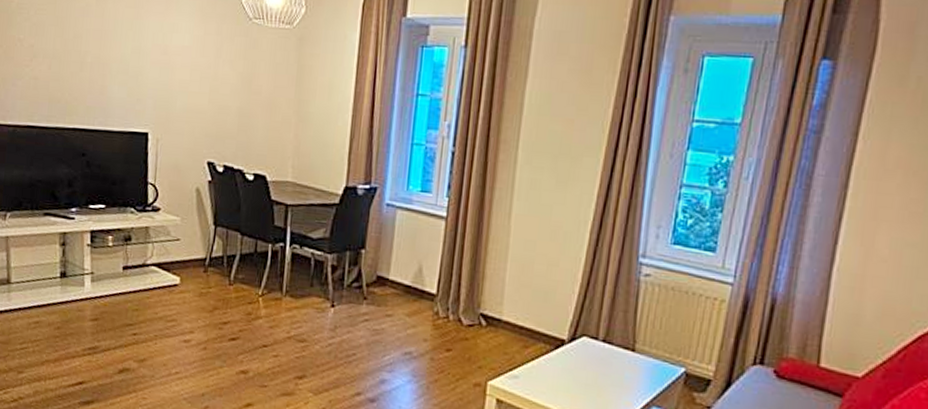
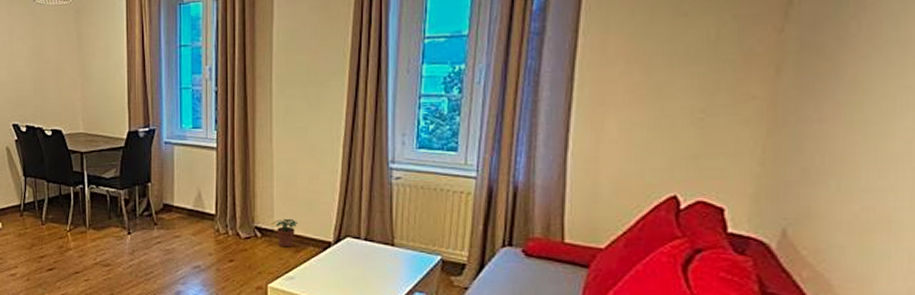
potted plant: none [500,307,529,341] -> present [272,218,297,247]

